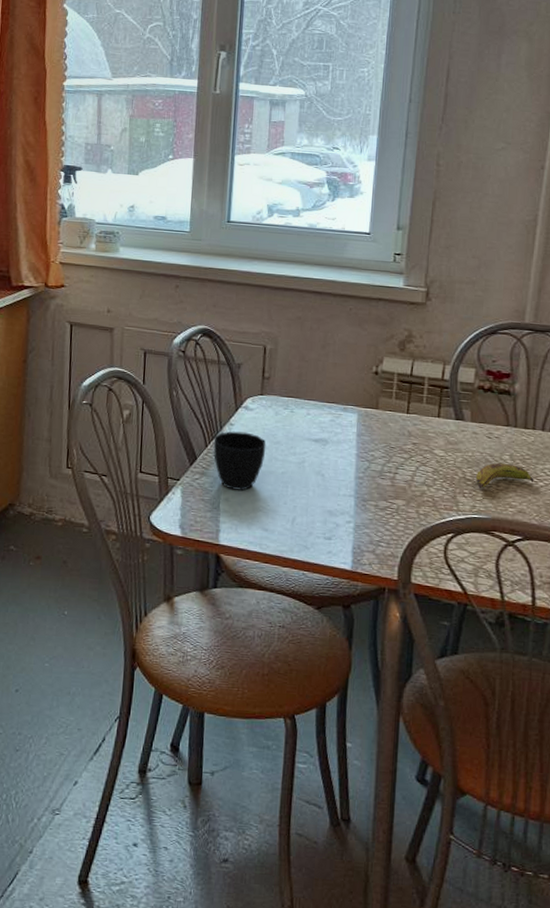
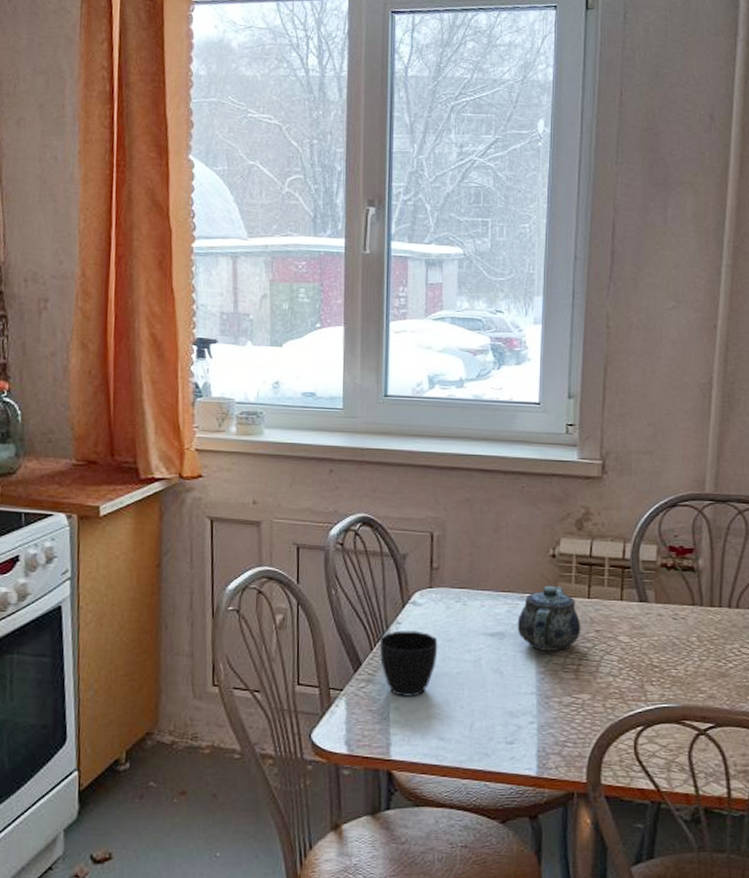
teapot: none [339,399,399,460] -> present [517,585,581,651]
banana: present [475,462,534,489] -> none [663,645,723,675]

